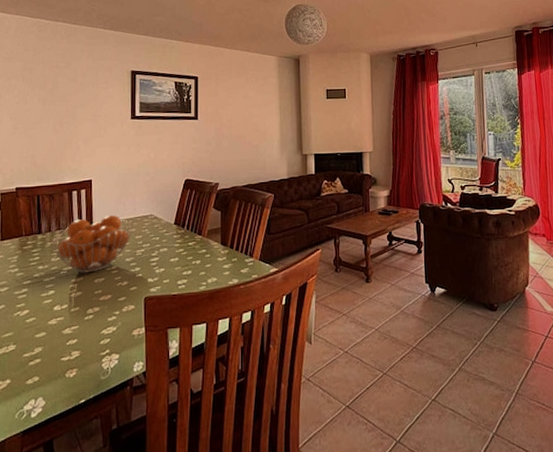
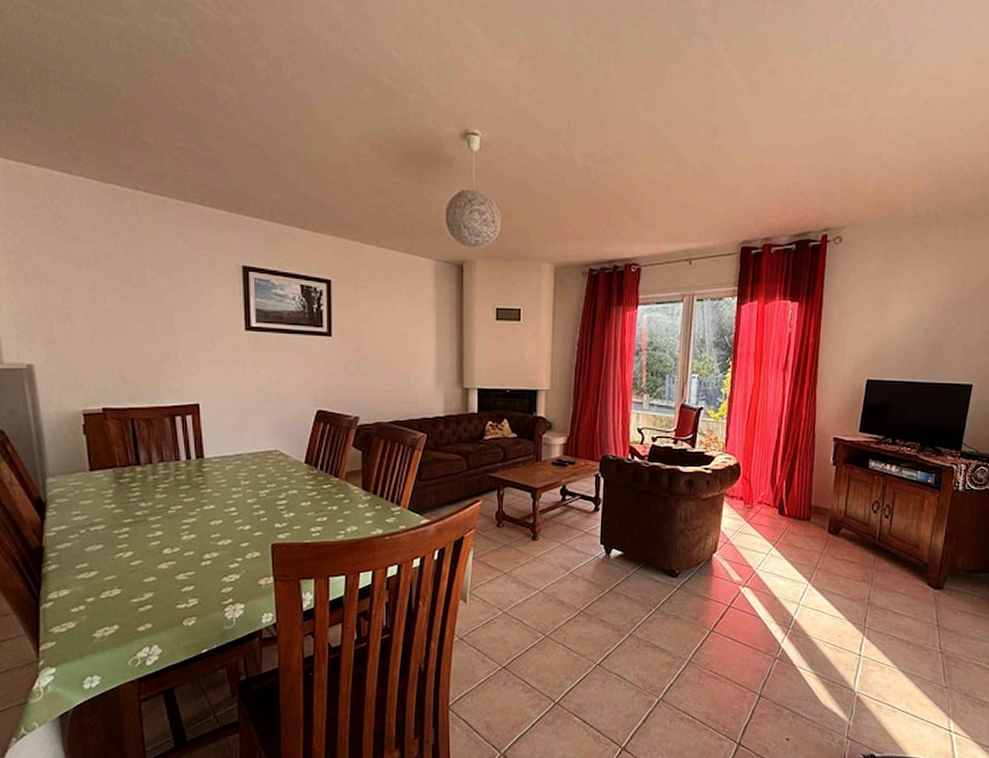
fruit basket: present [51,214,133,273] -> none [153,447,255,514]

